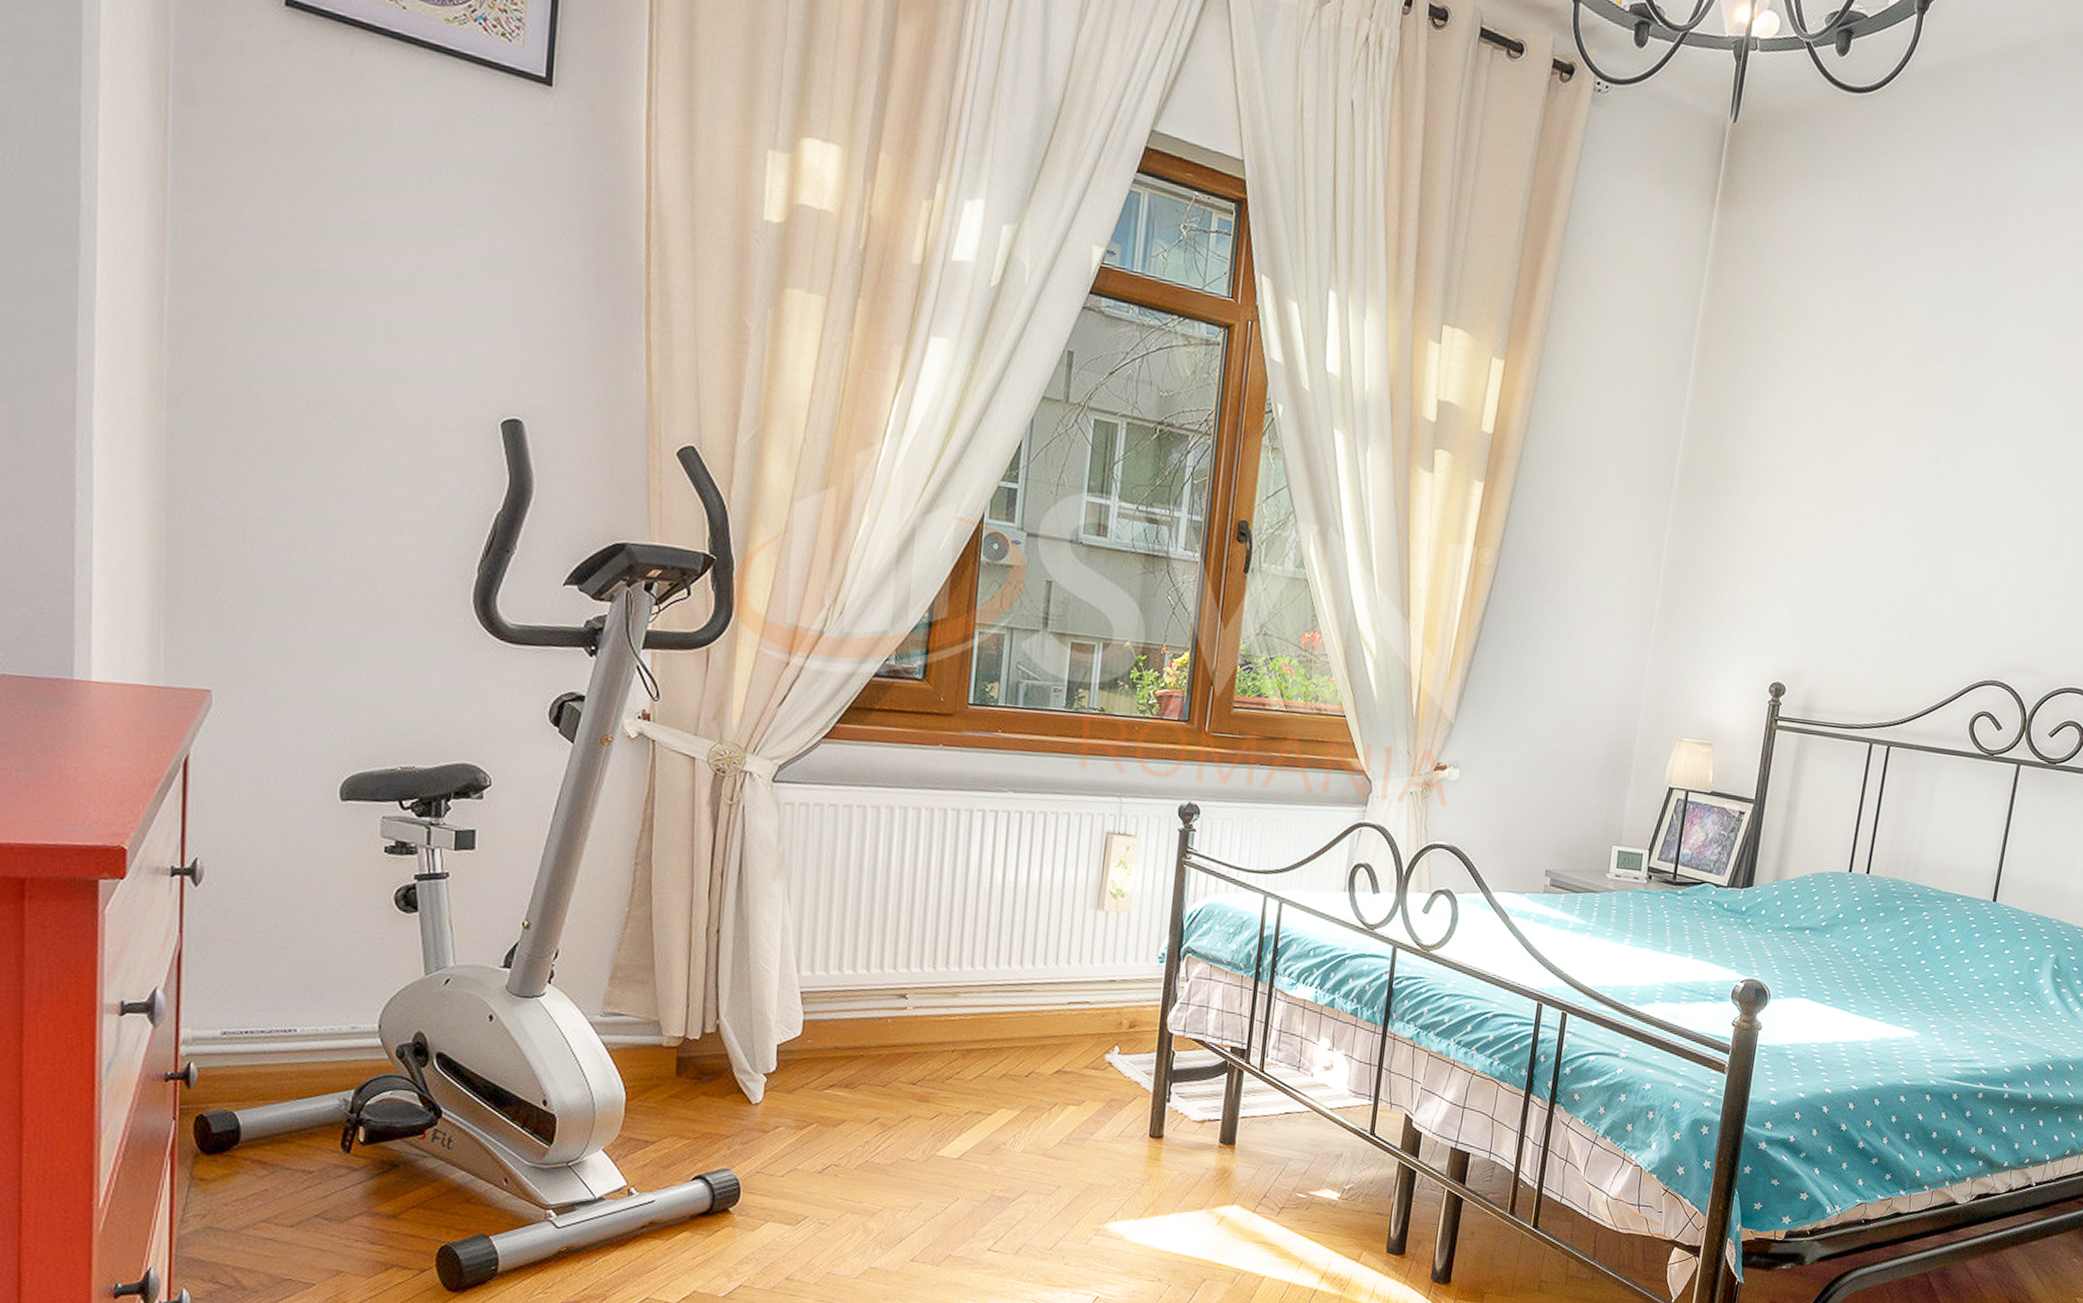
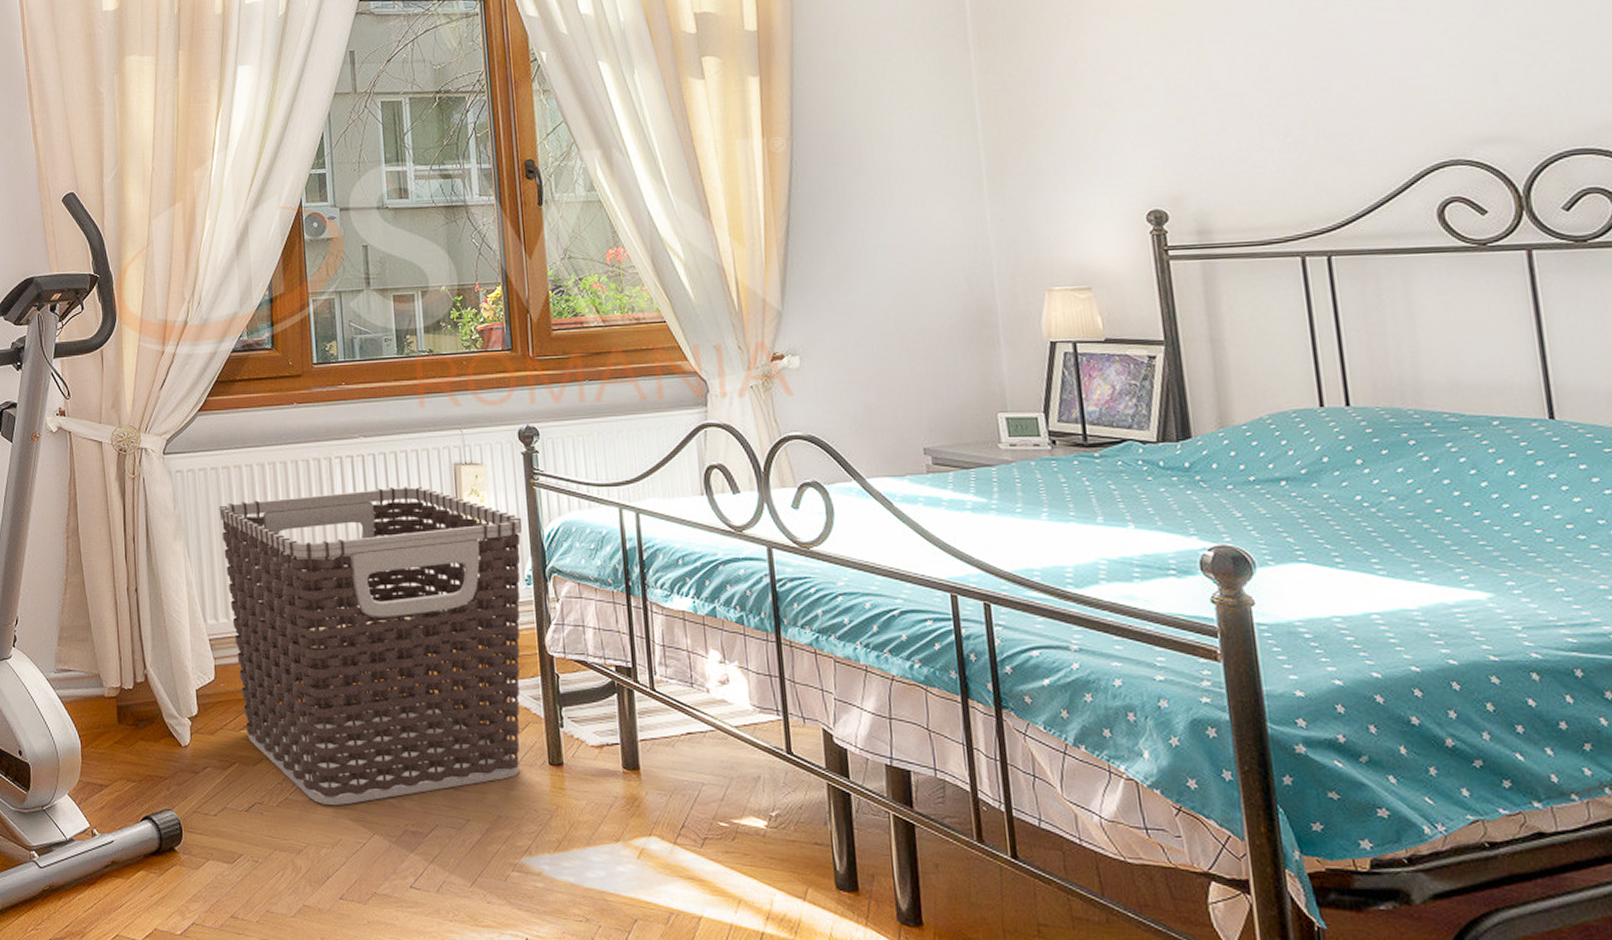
clothes hamper: none [830,846,1167,1170] -> present [219,486,522,806]

